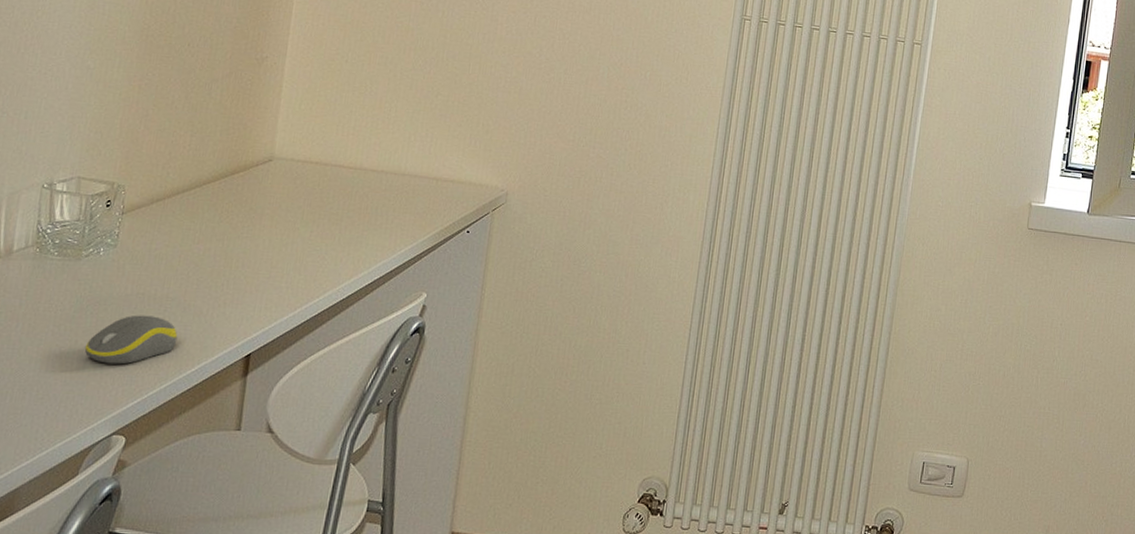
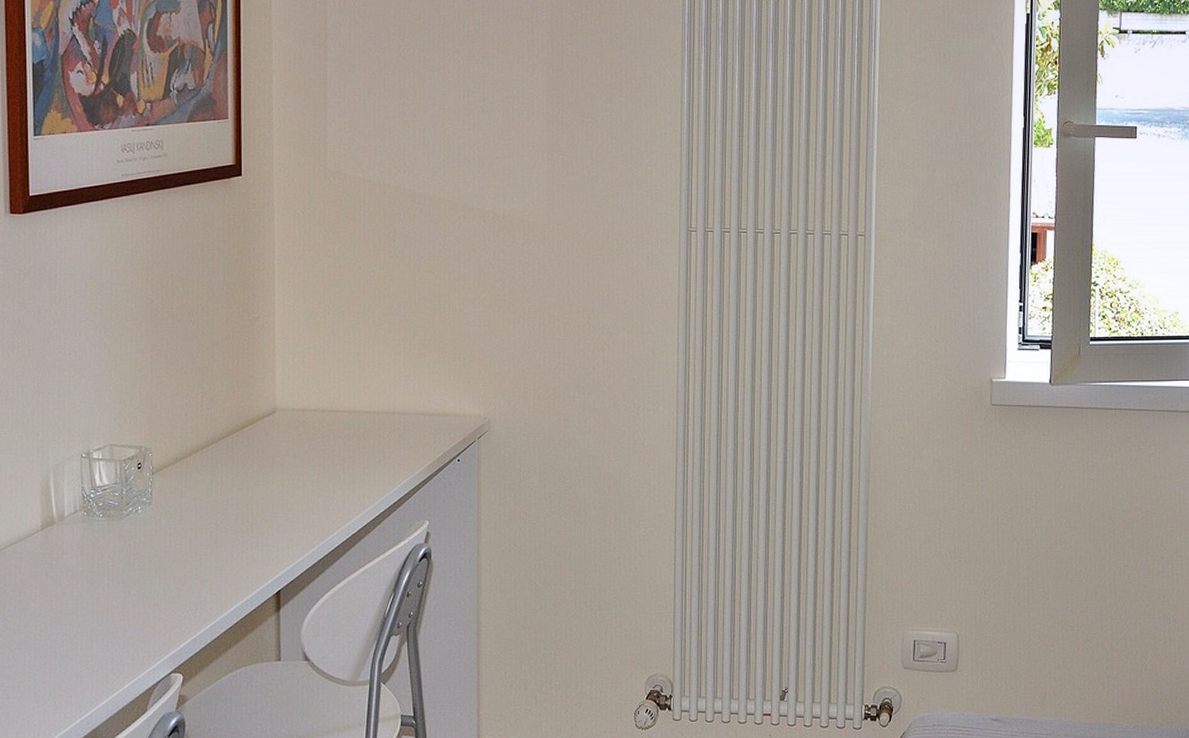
computer mouse: present [84,315,178,365] -> none [137,563,215,610]

